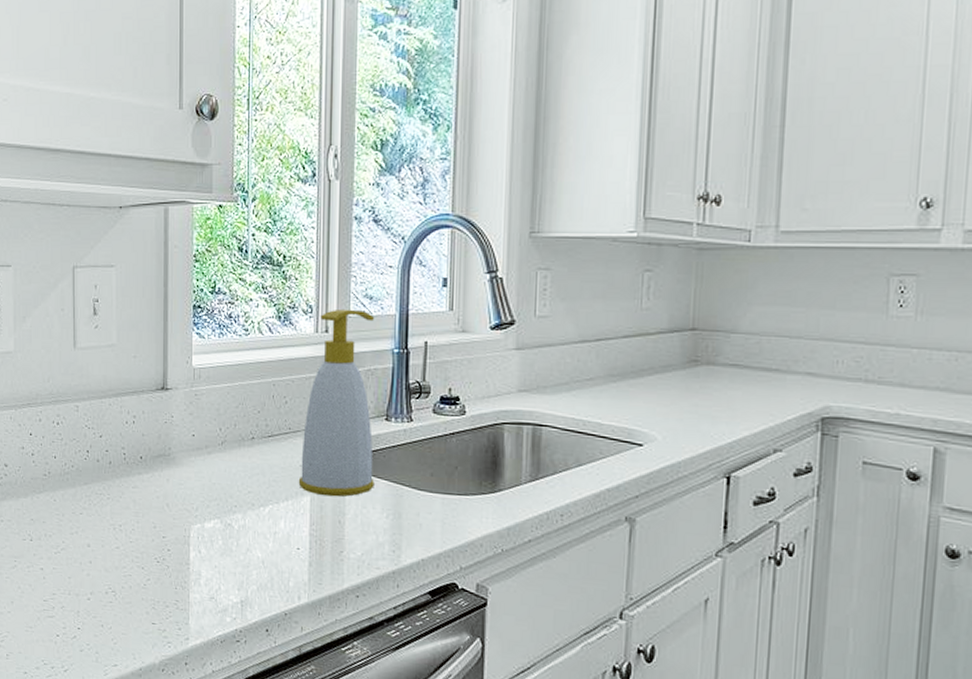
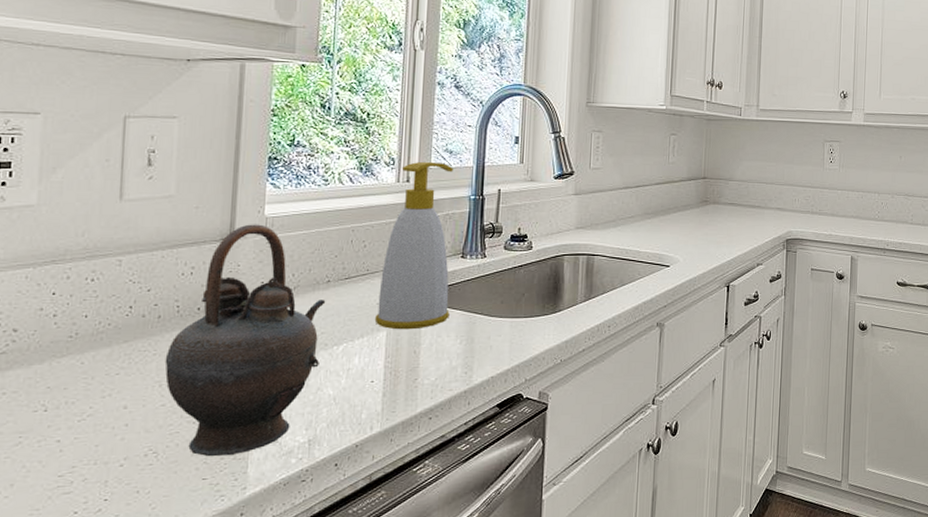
teapot: none [117,375,251,605] -> present [165,224,326,457]

